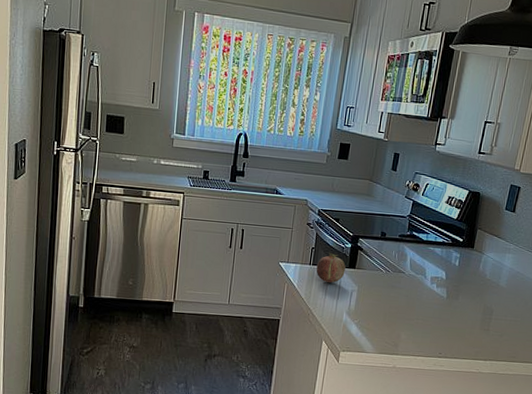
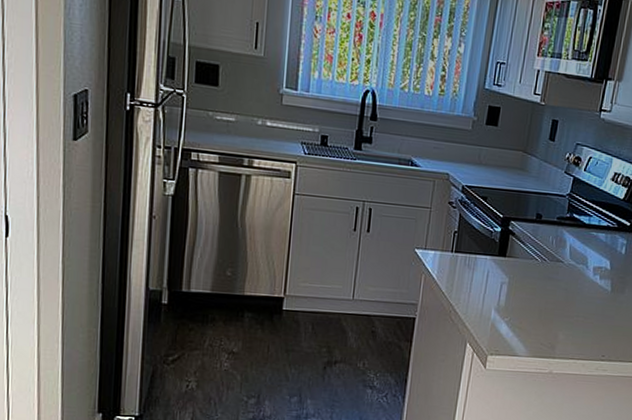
fruit: present [316,252,346,284] -> none [459,237,495,275]

